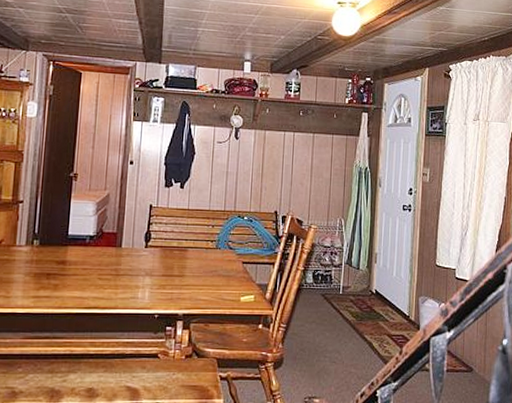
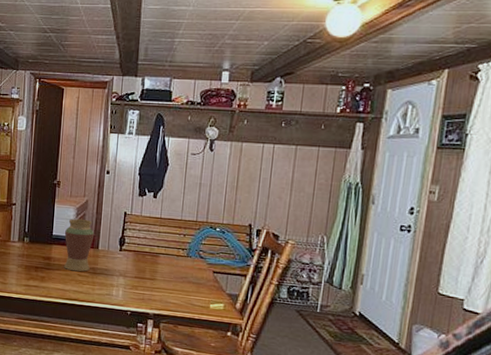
vase: none [81,214,117,275] -> present [64,218,95,272]

